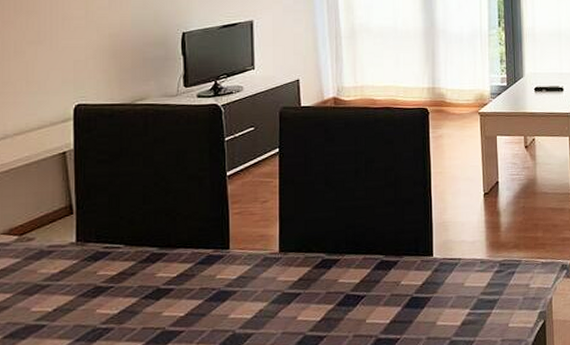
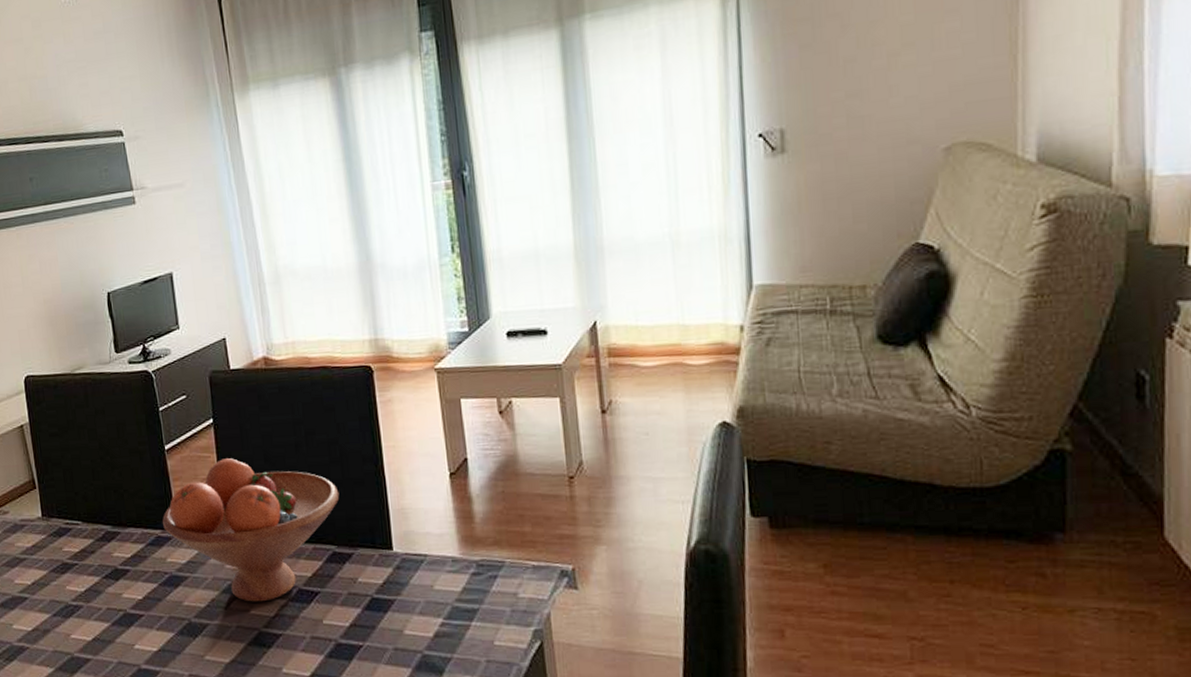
fruit bowl: none [216,183,391,310] -> present [162,458,340,602]

